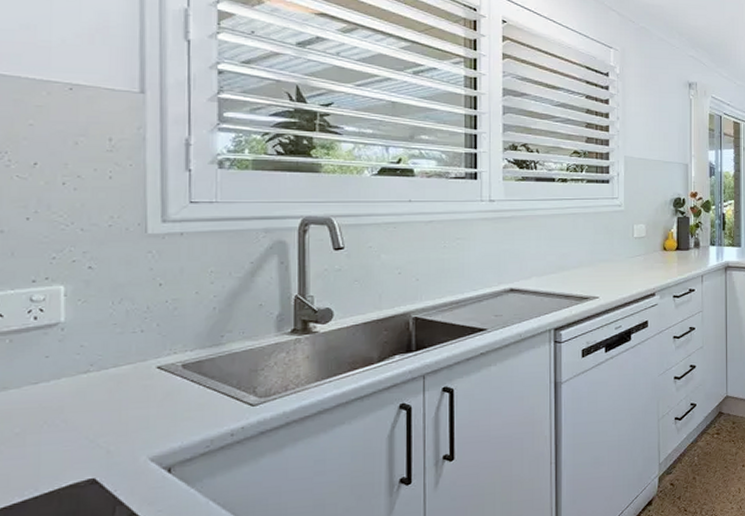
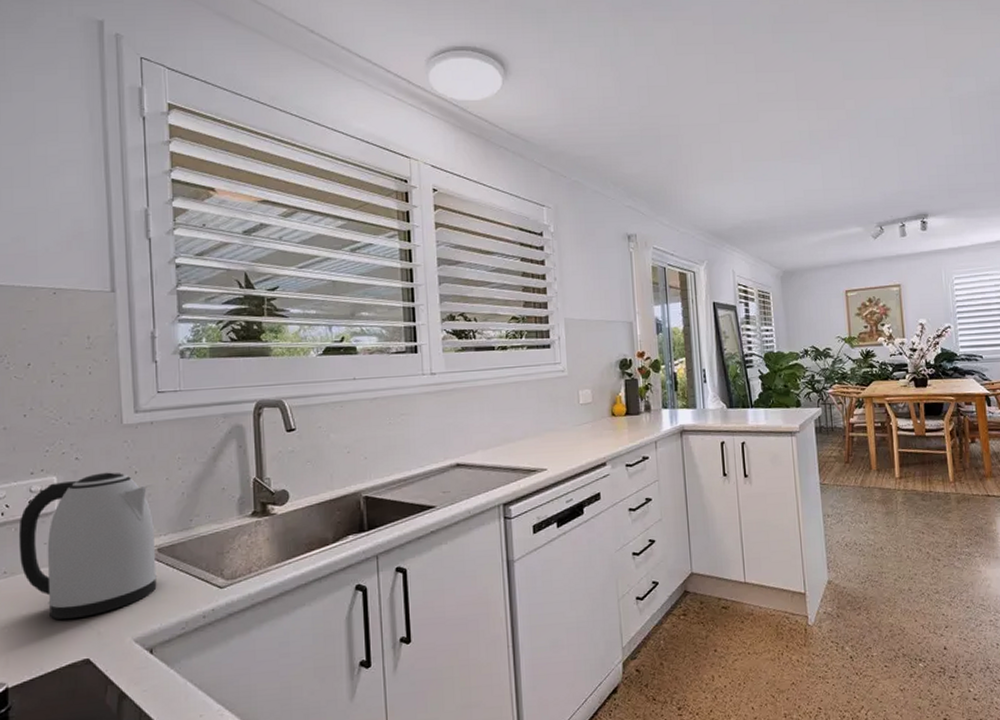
kettle: none [13,283,181,438] -> present [18,472,158,620]

